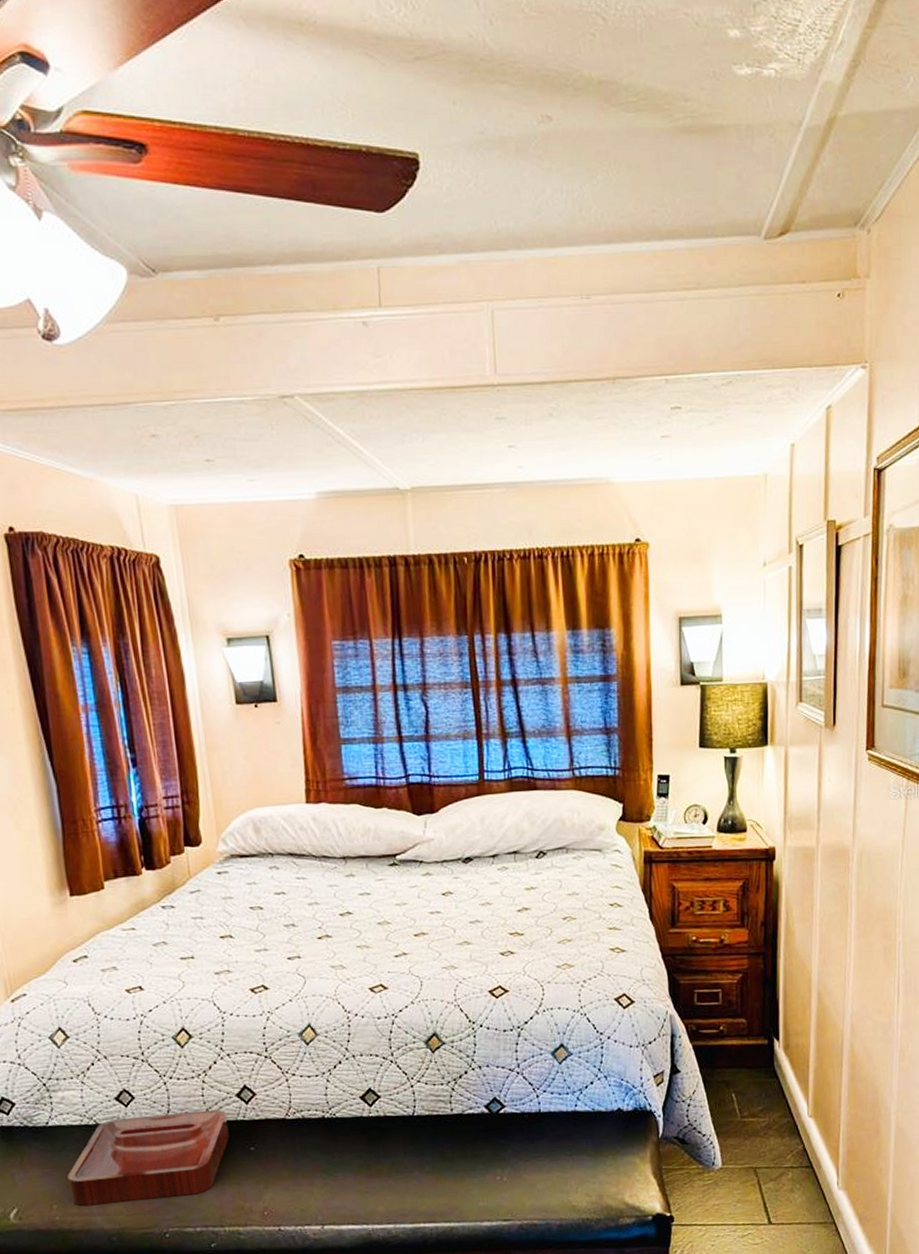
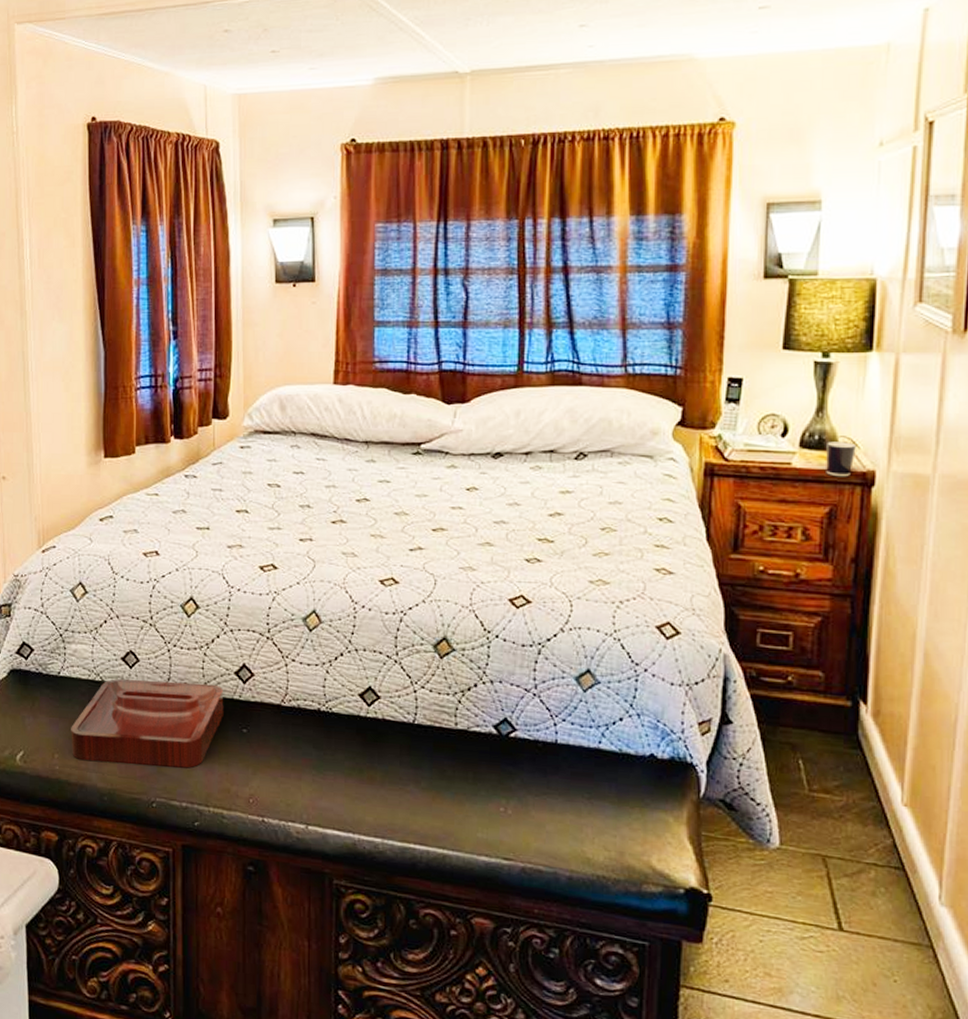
mug: none [738,824,760,855] -> present [826,441,856,477]

